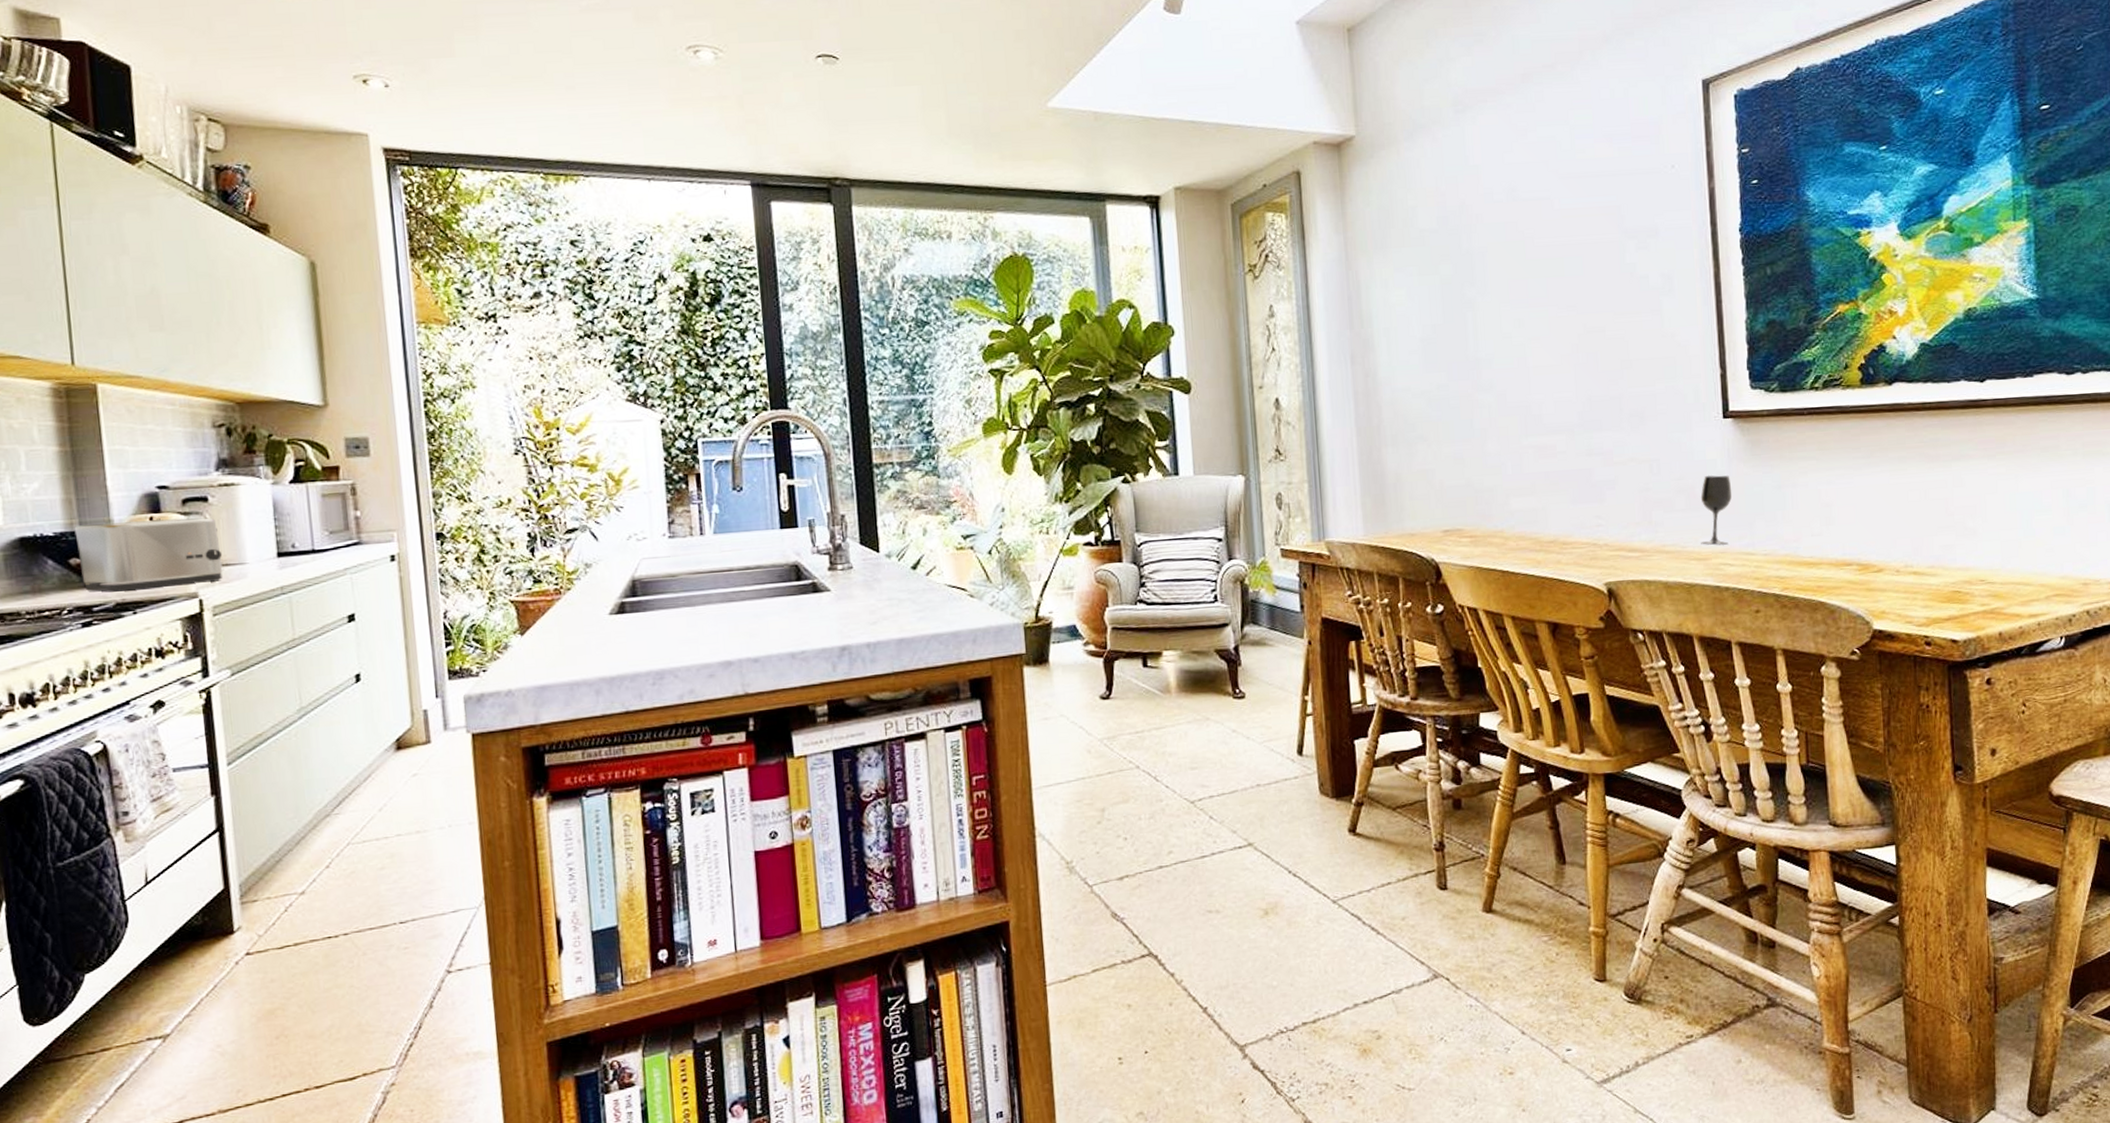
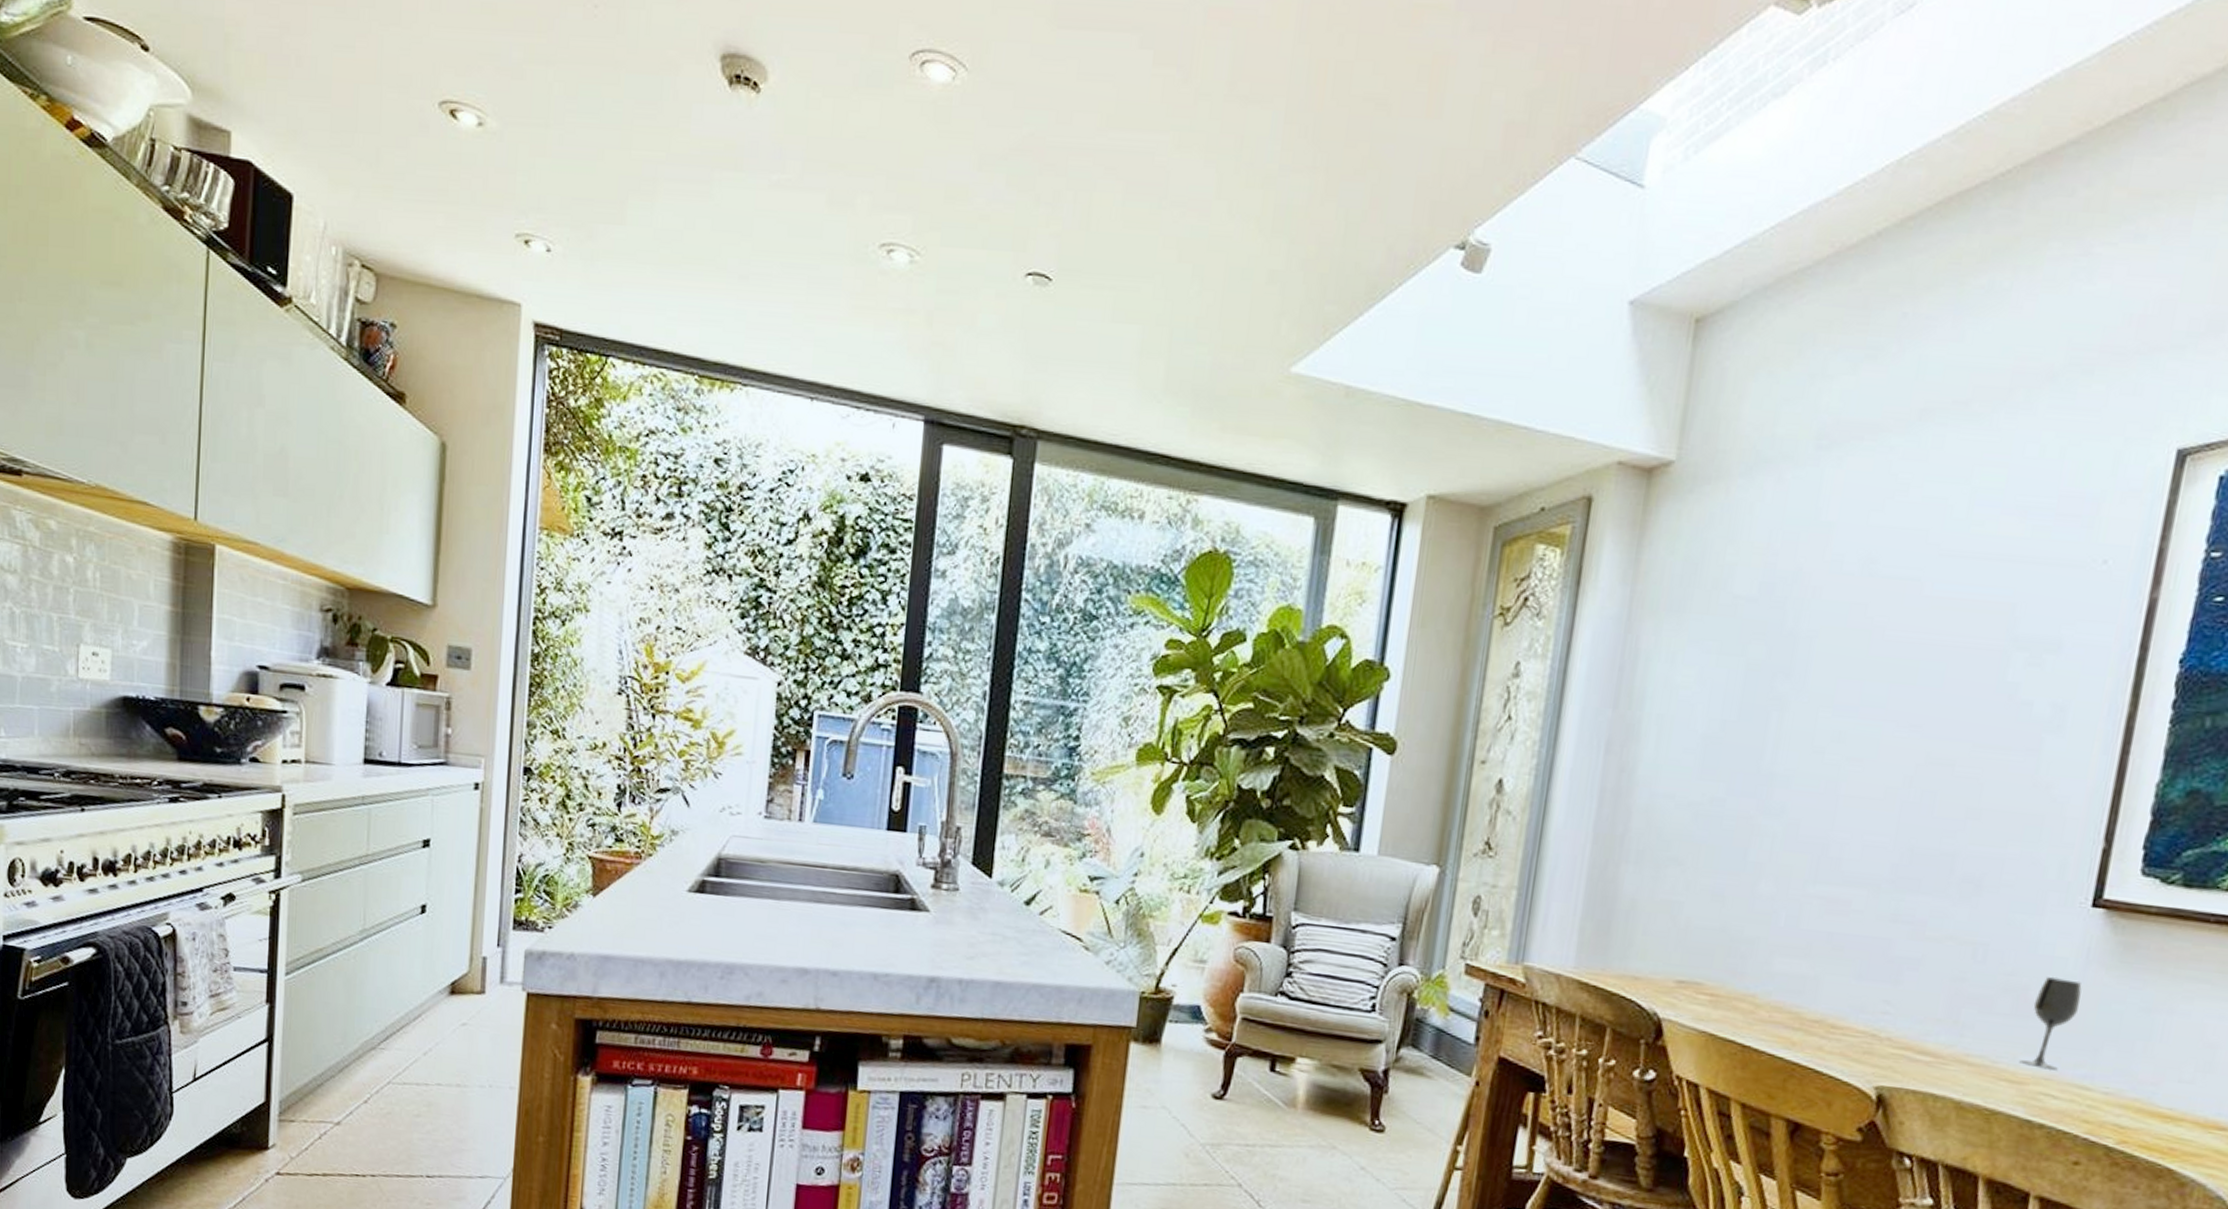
toaster: present [74,517,223,592] -> none [174,694,311,779]

